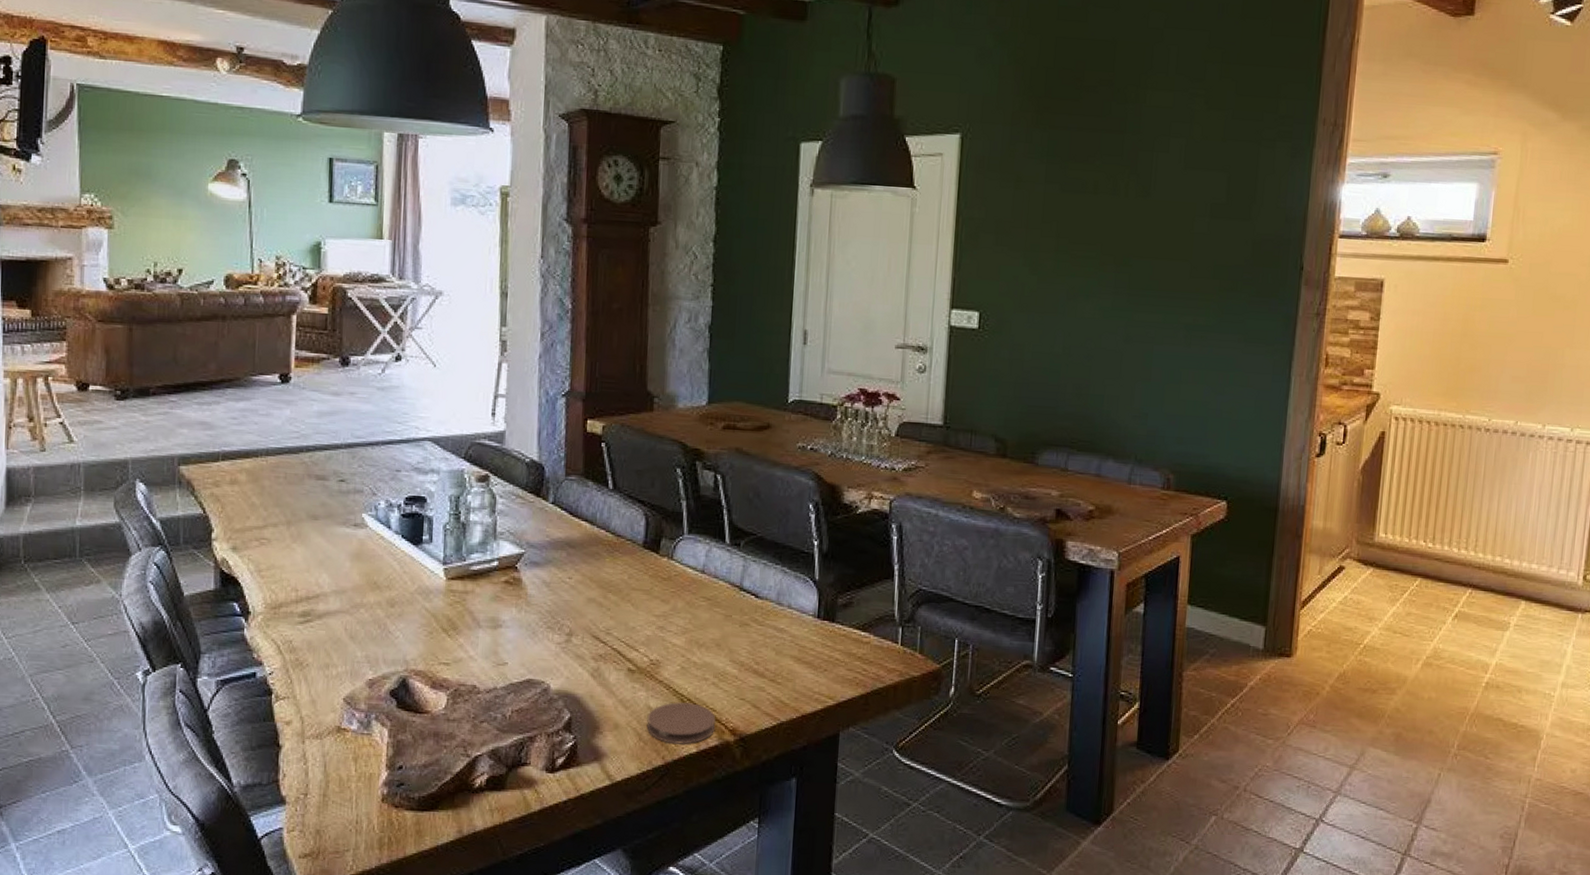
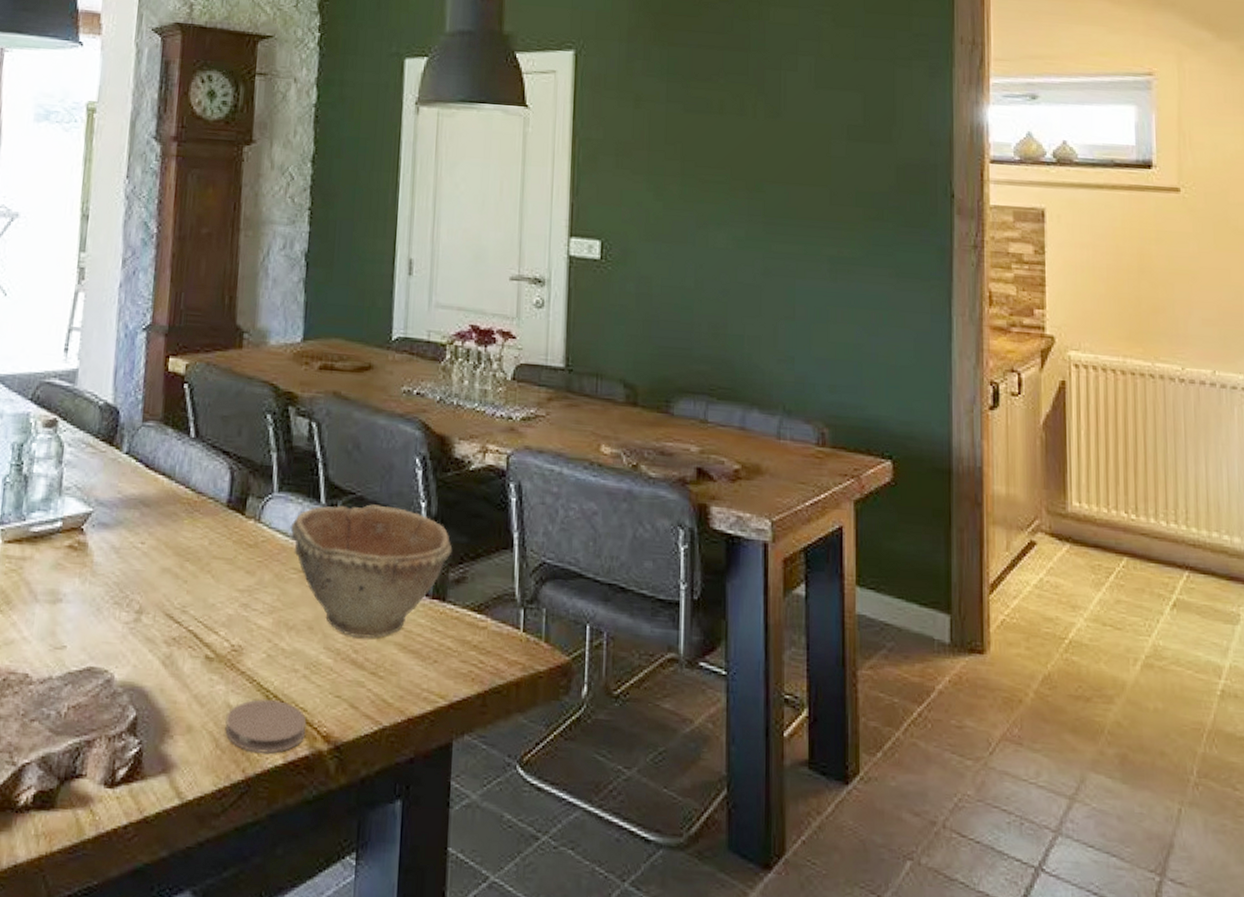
bowl: none [699,543,841,653] -> present [290,504,453,638]

